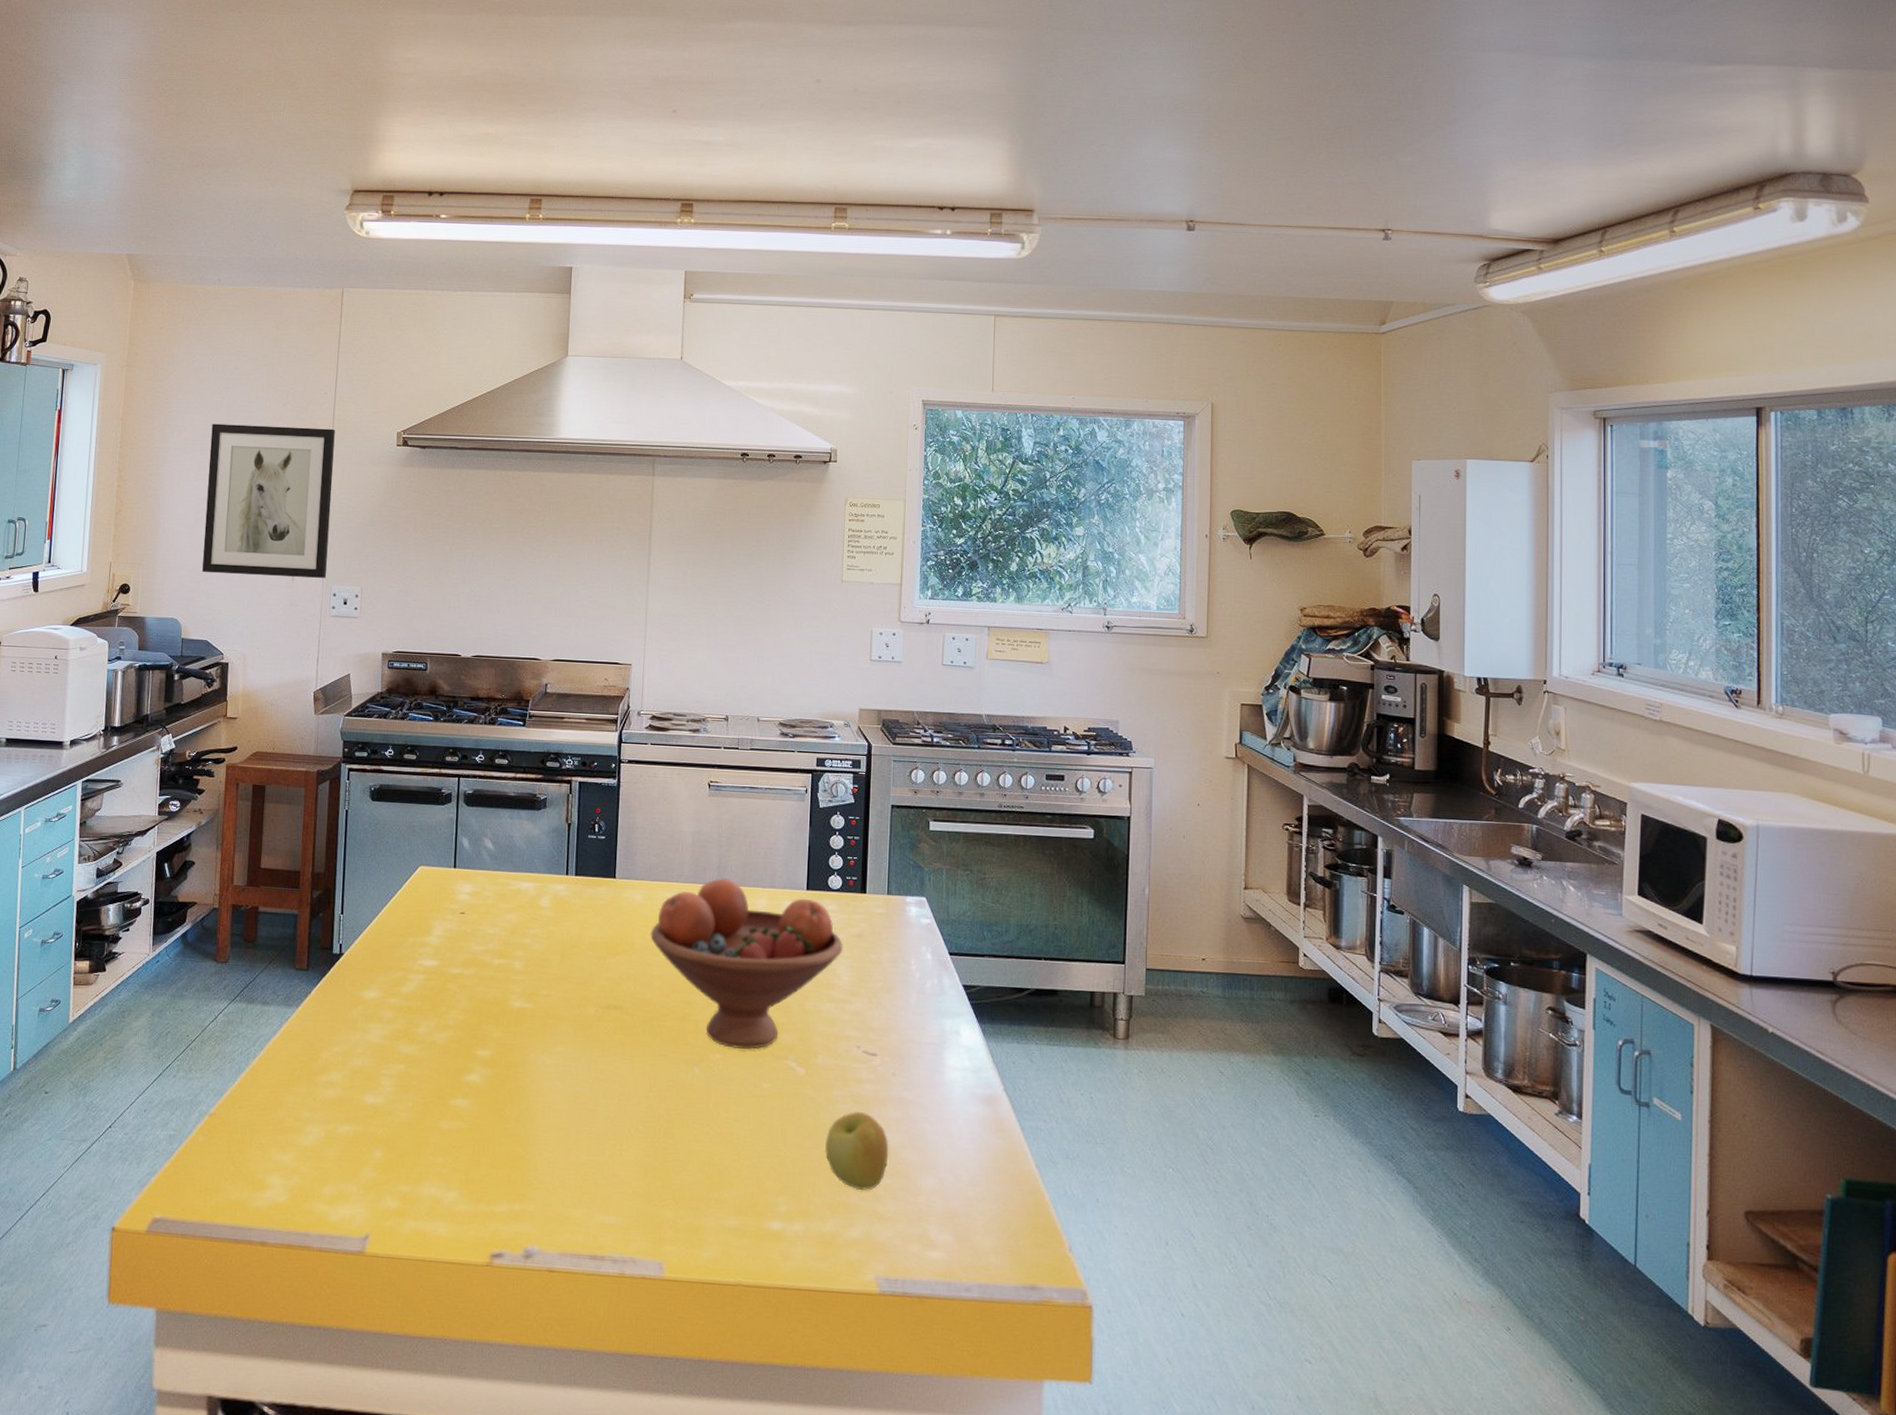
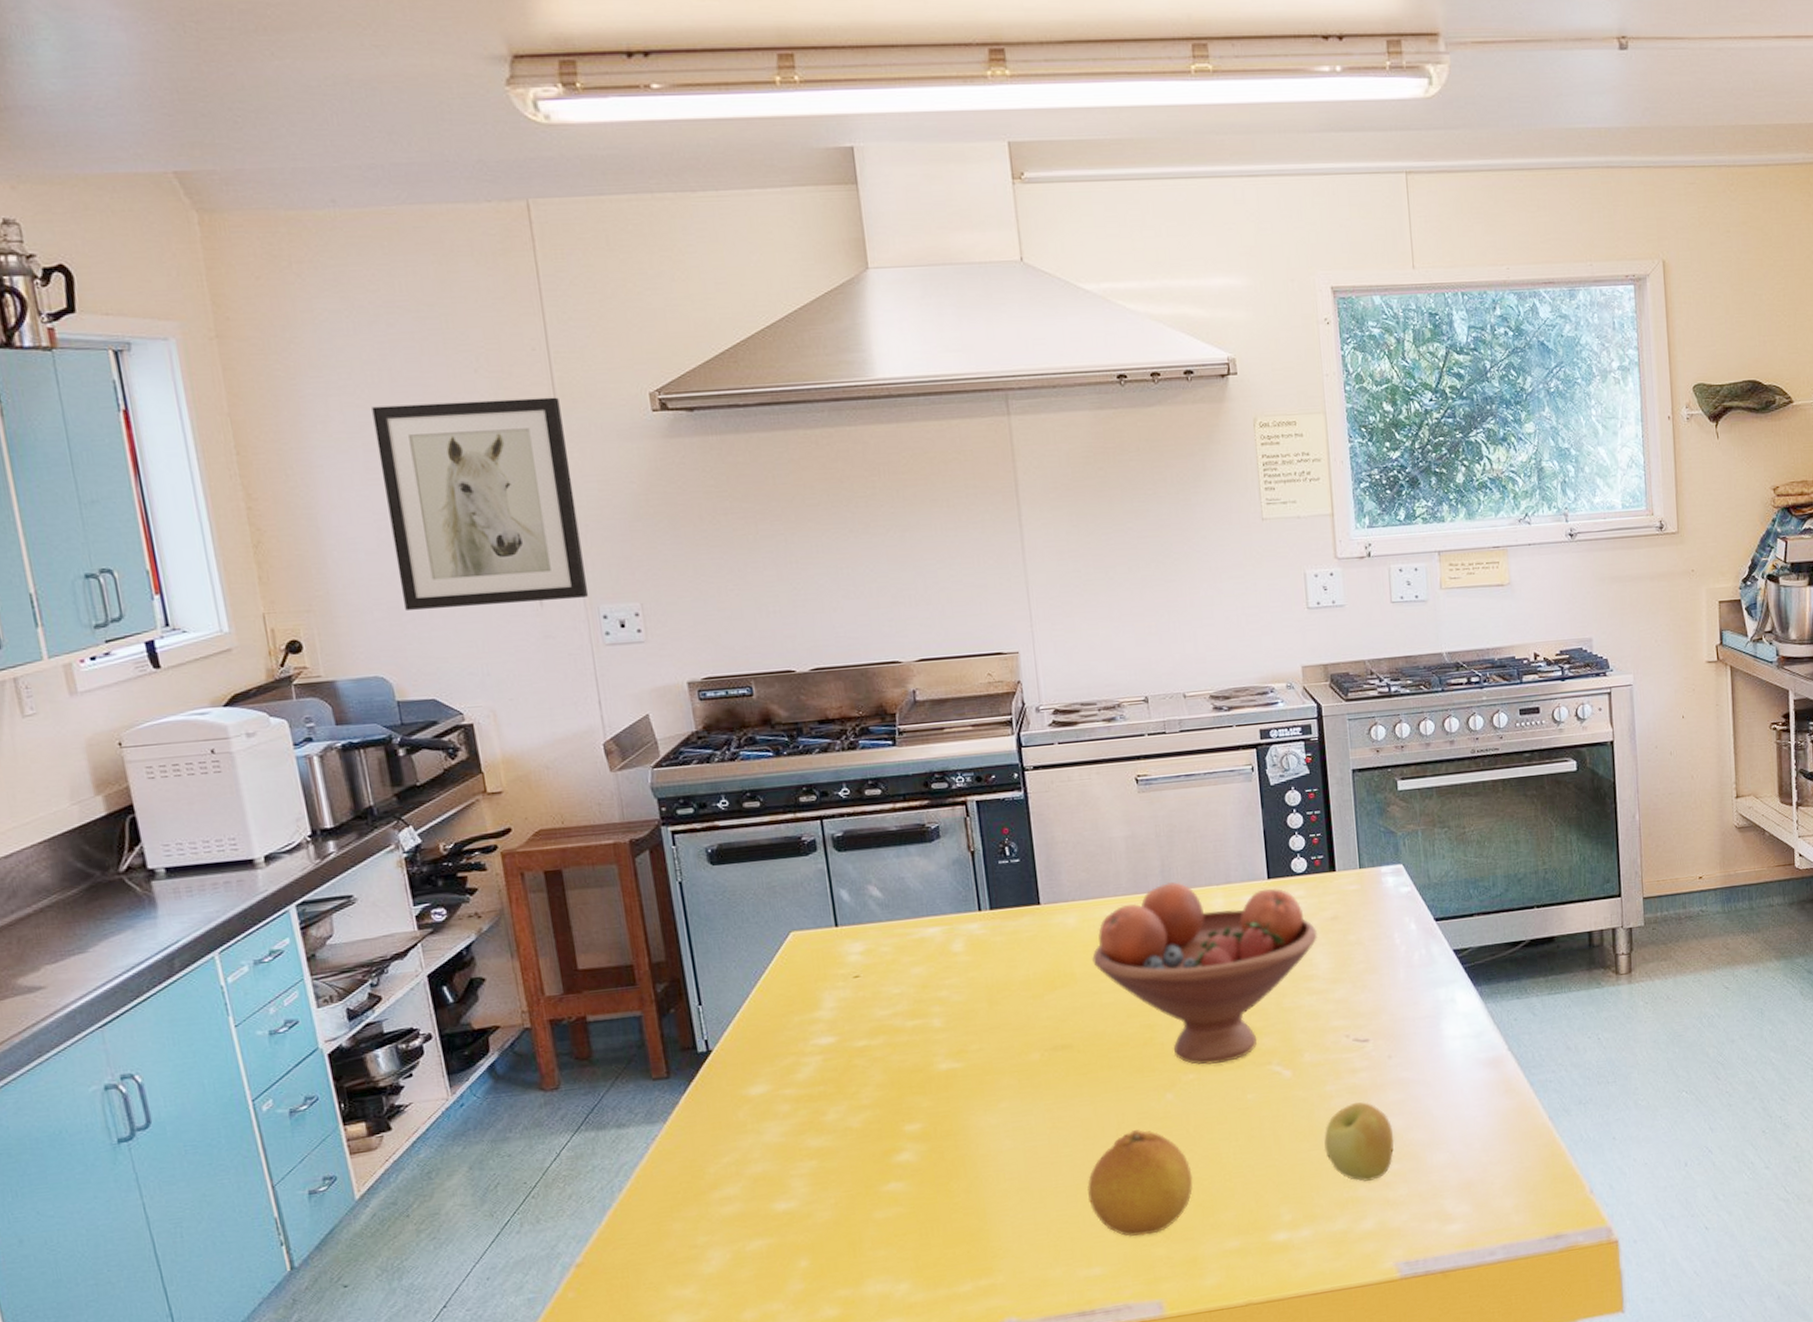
fruit: none [614,1095,706,1197] -> present [1087,1130,1193,1237]

